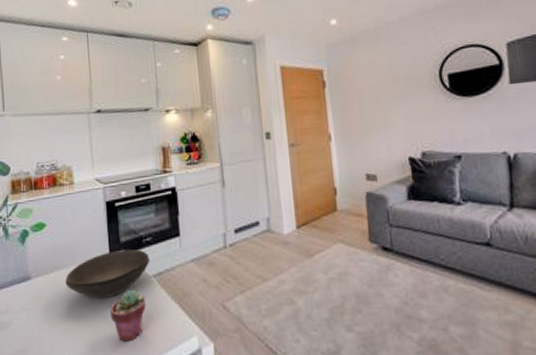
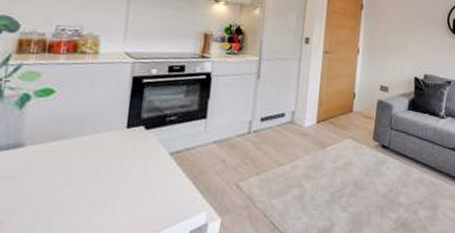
bowl: present [65,248,151,299] -> none [67,125,171,172]
potted succulent: present [111,289,146,342] -> none [116,164,158,215]

